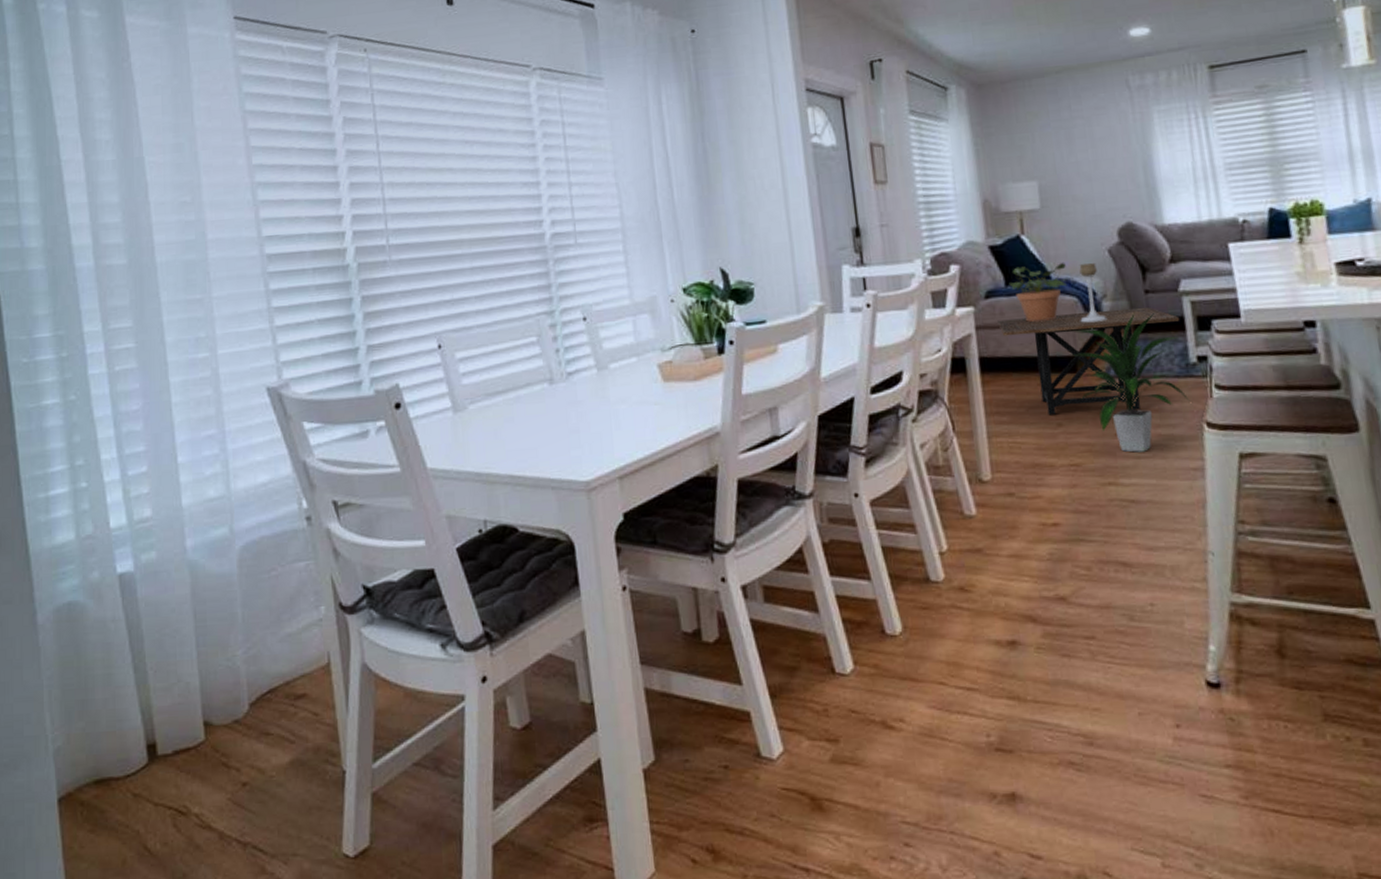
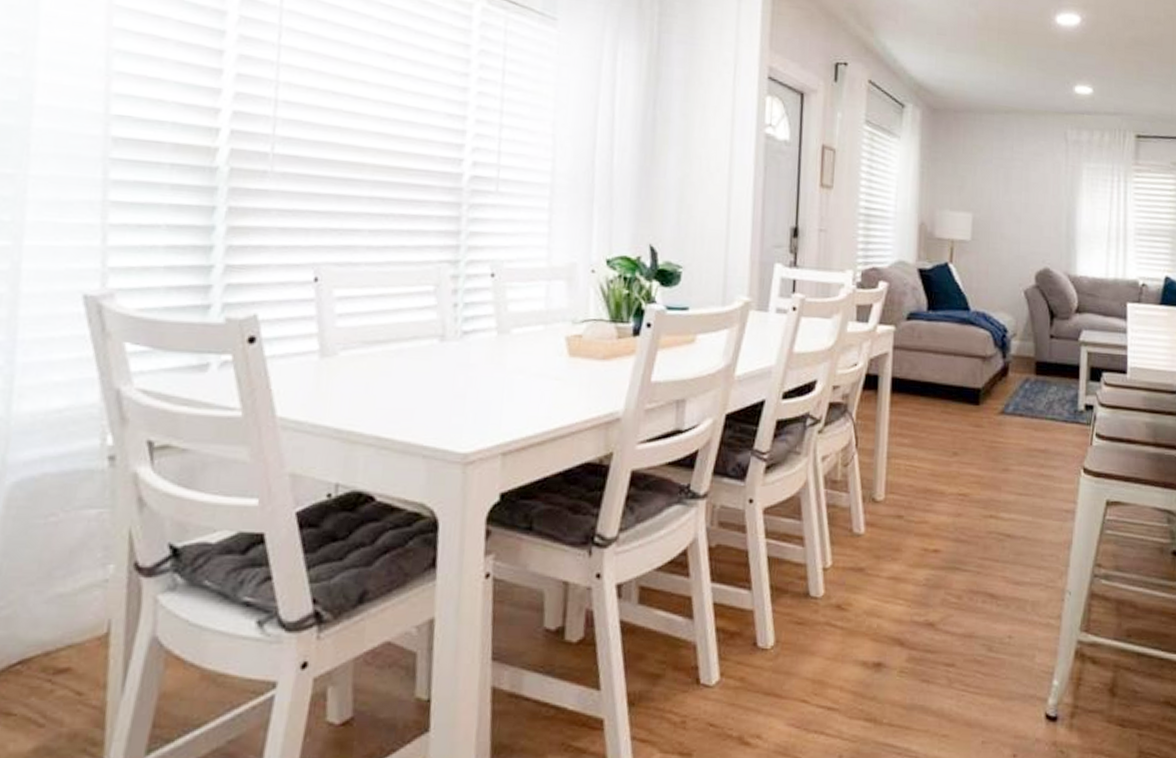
side table: present [997,306,1180,415] -> none [914,343,1076,449]
potted plant: present [1009,262,1073,322] -> none [931,293,990,351]
indoor plant: present [1071,313,1190,453] -> none [976,355,1073,489]
candle holder: present [1079,263,1108,323] -> none [989,301,1014,359]

